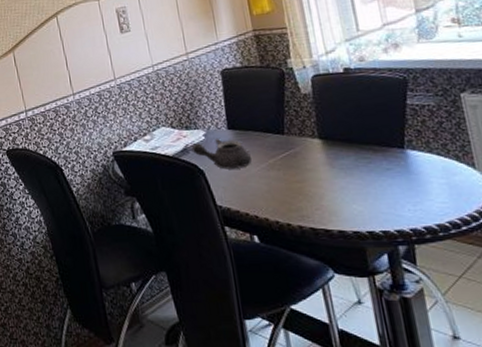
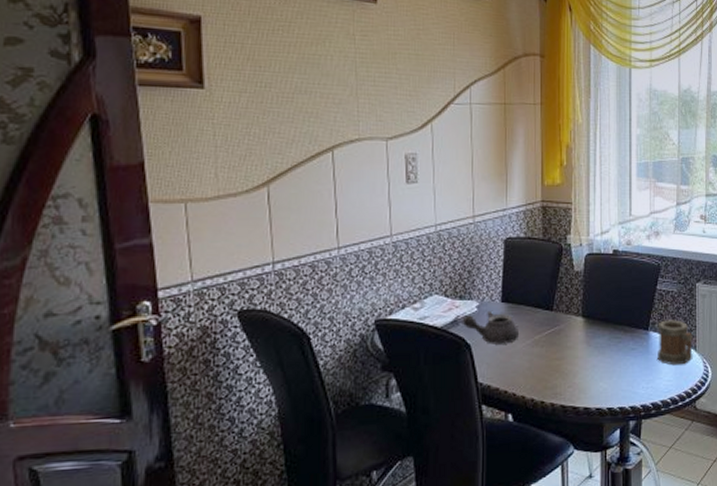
mug: none [417,135,473,186] -> present [656,320,693,366]

